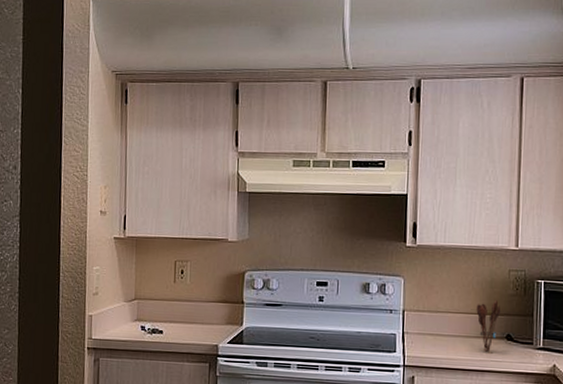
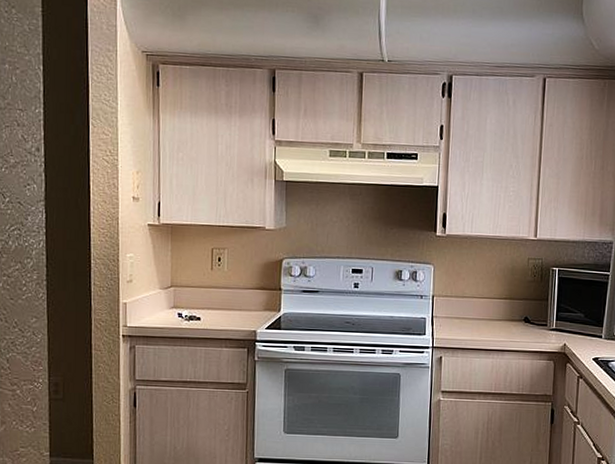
utensil holder: present [476,300,501,352] -> none [498,285,521,333]

